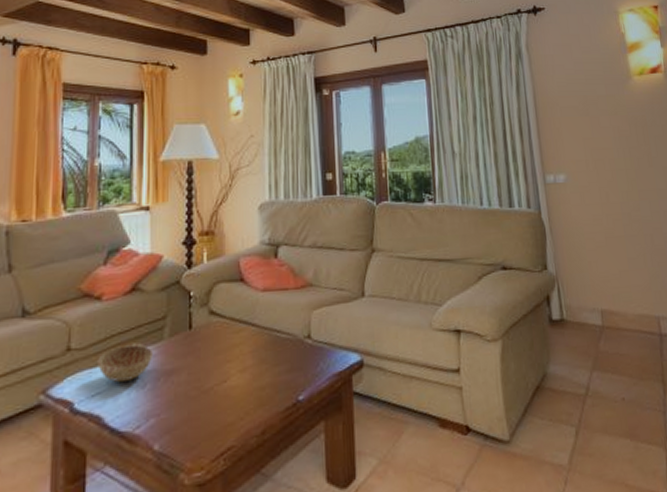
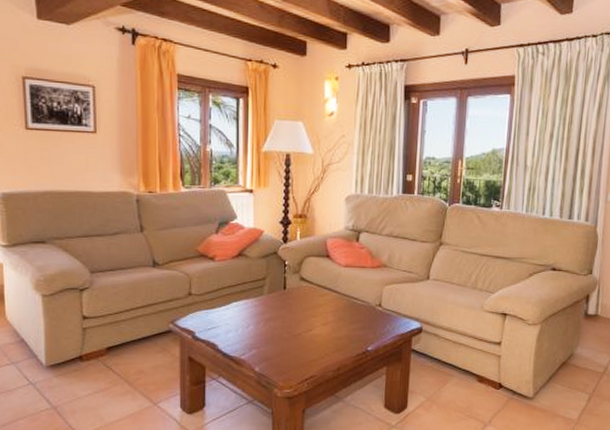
decorative bowl: present [97,343,152,383] -> none [212,295,255,322]

